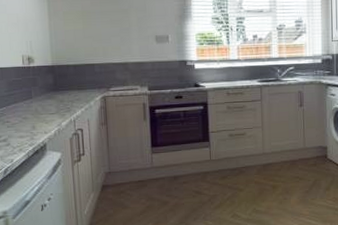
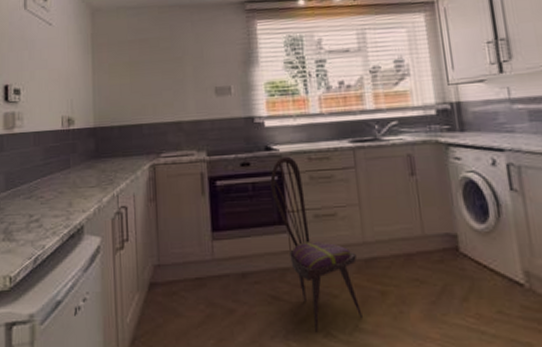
dining chair: none [197,91,259,215] -> present [270,156,362,333]

